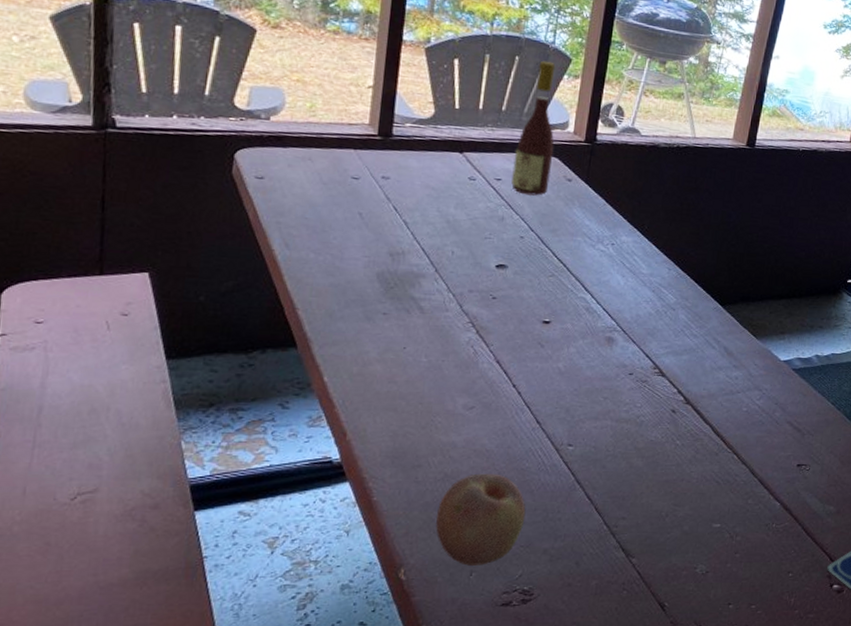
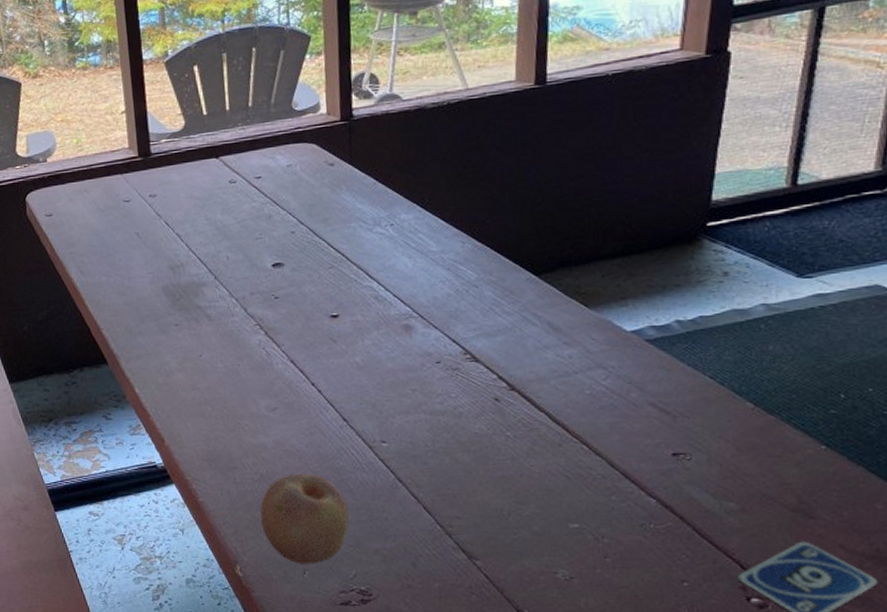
wine bottle: present [511,60,556,196] -> none [269,44,311,189]

